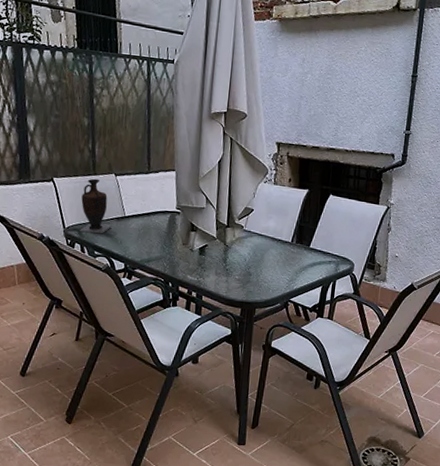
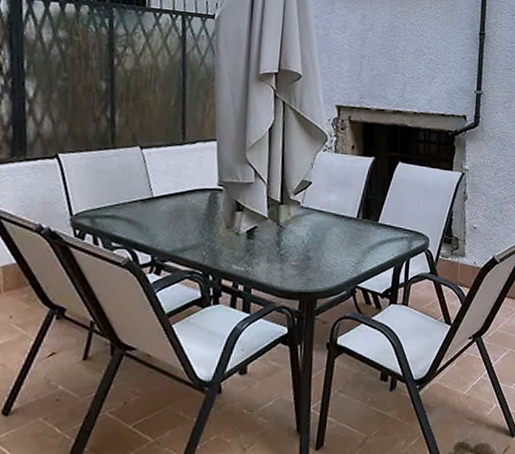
vase: present [79,178,112,234] -> none [92,153,136,221]

